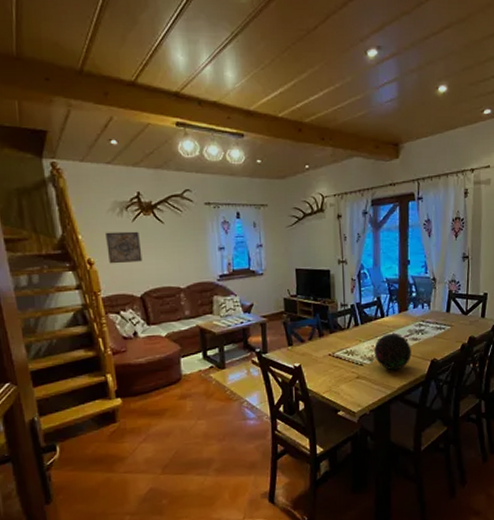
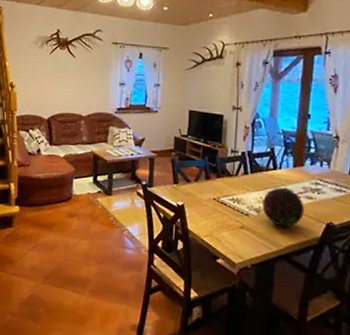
wall art: present [106,231,143,264] -> none [26,61,54,89]

